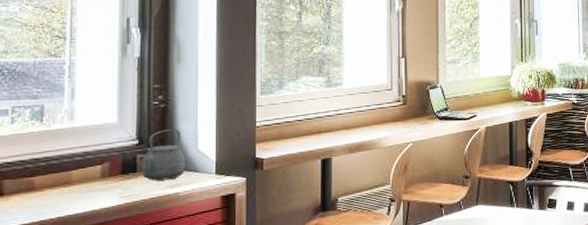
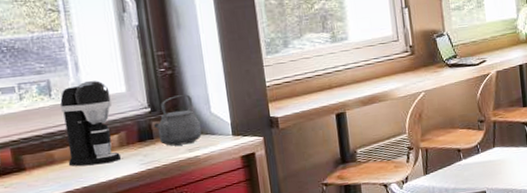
coffee maker: none [47,109,102,195] -> present [60,81,122,166]

